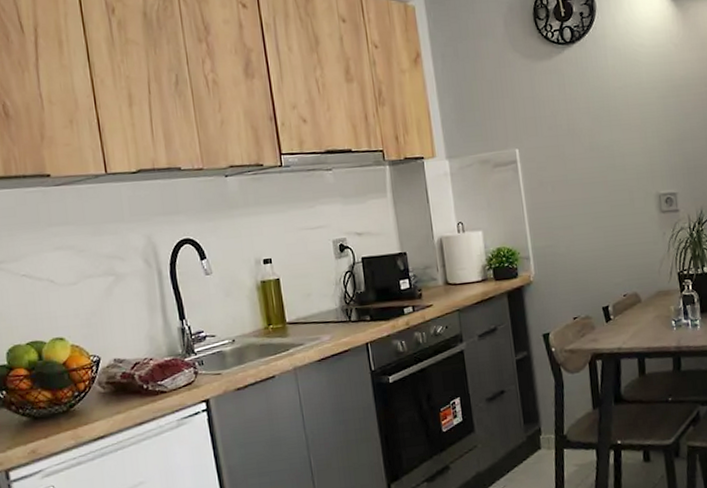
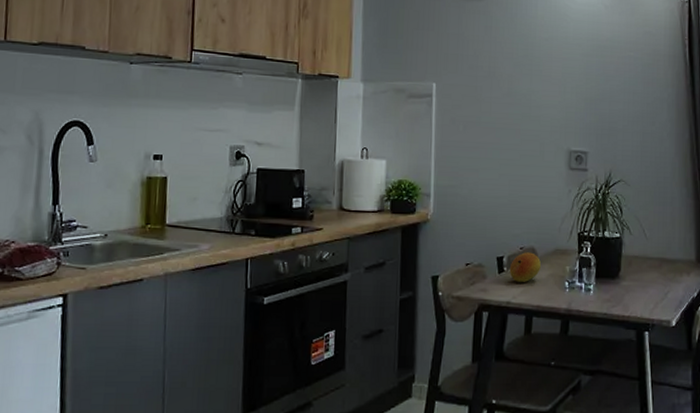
fruit: none [616,298,646,329] -> present [509,252,541,283]

